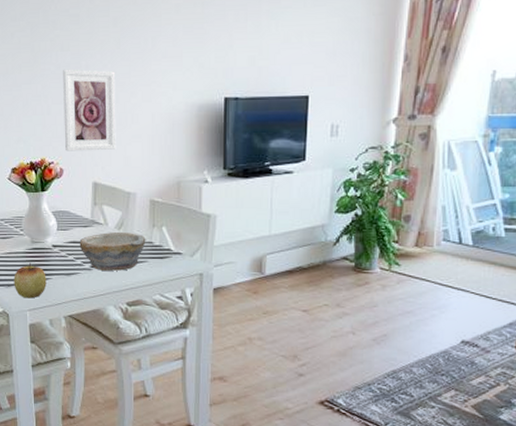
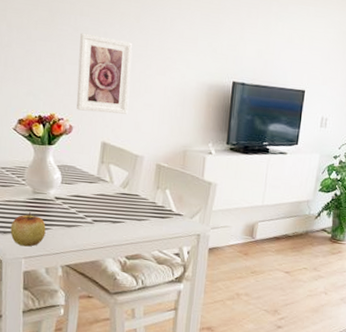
bowl: present [79,231,146,271] -> none [83,190,150,227]

